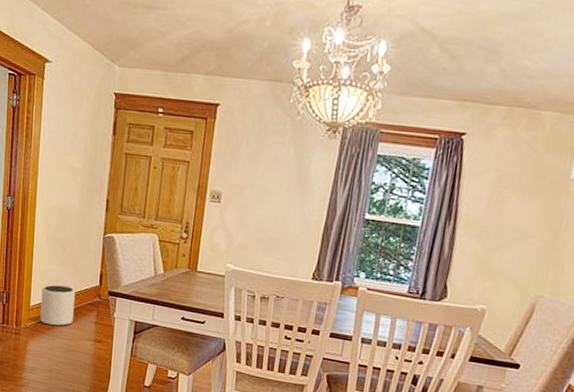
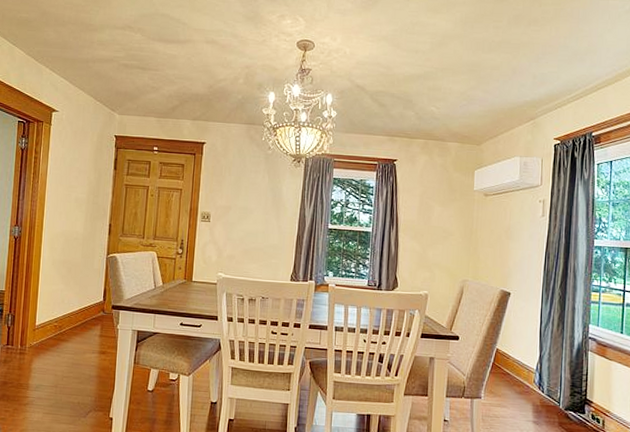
plant pot: present [40,285,76,327] -> none [45,304,81,343]

